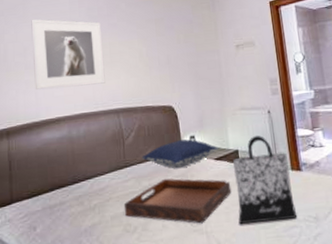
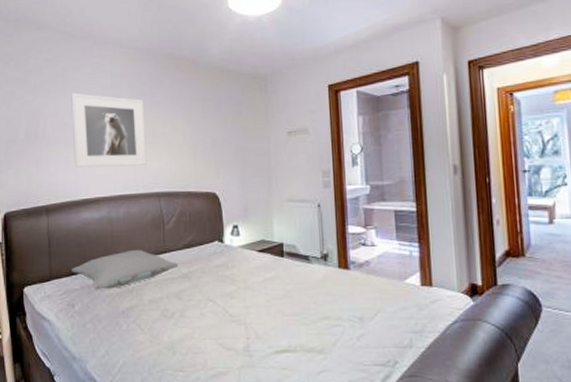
pillow: none [32,165,139,209] -> present [71,249,179,289]
serving tray: present [123,178,232,224] -> none [162,266,274,315]
pillow: present [141,139,219,169] -> none [182,228,263,258]
tote bag: present [233,135,298,224] -> none [276,230,341,318]

